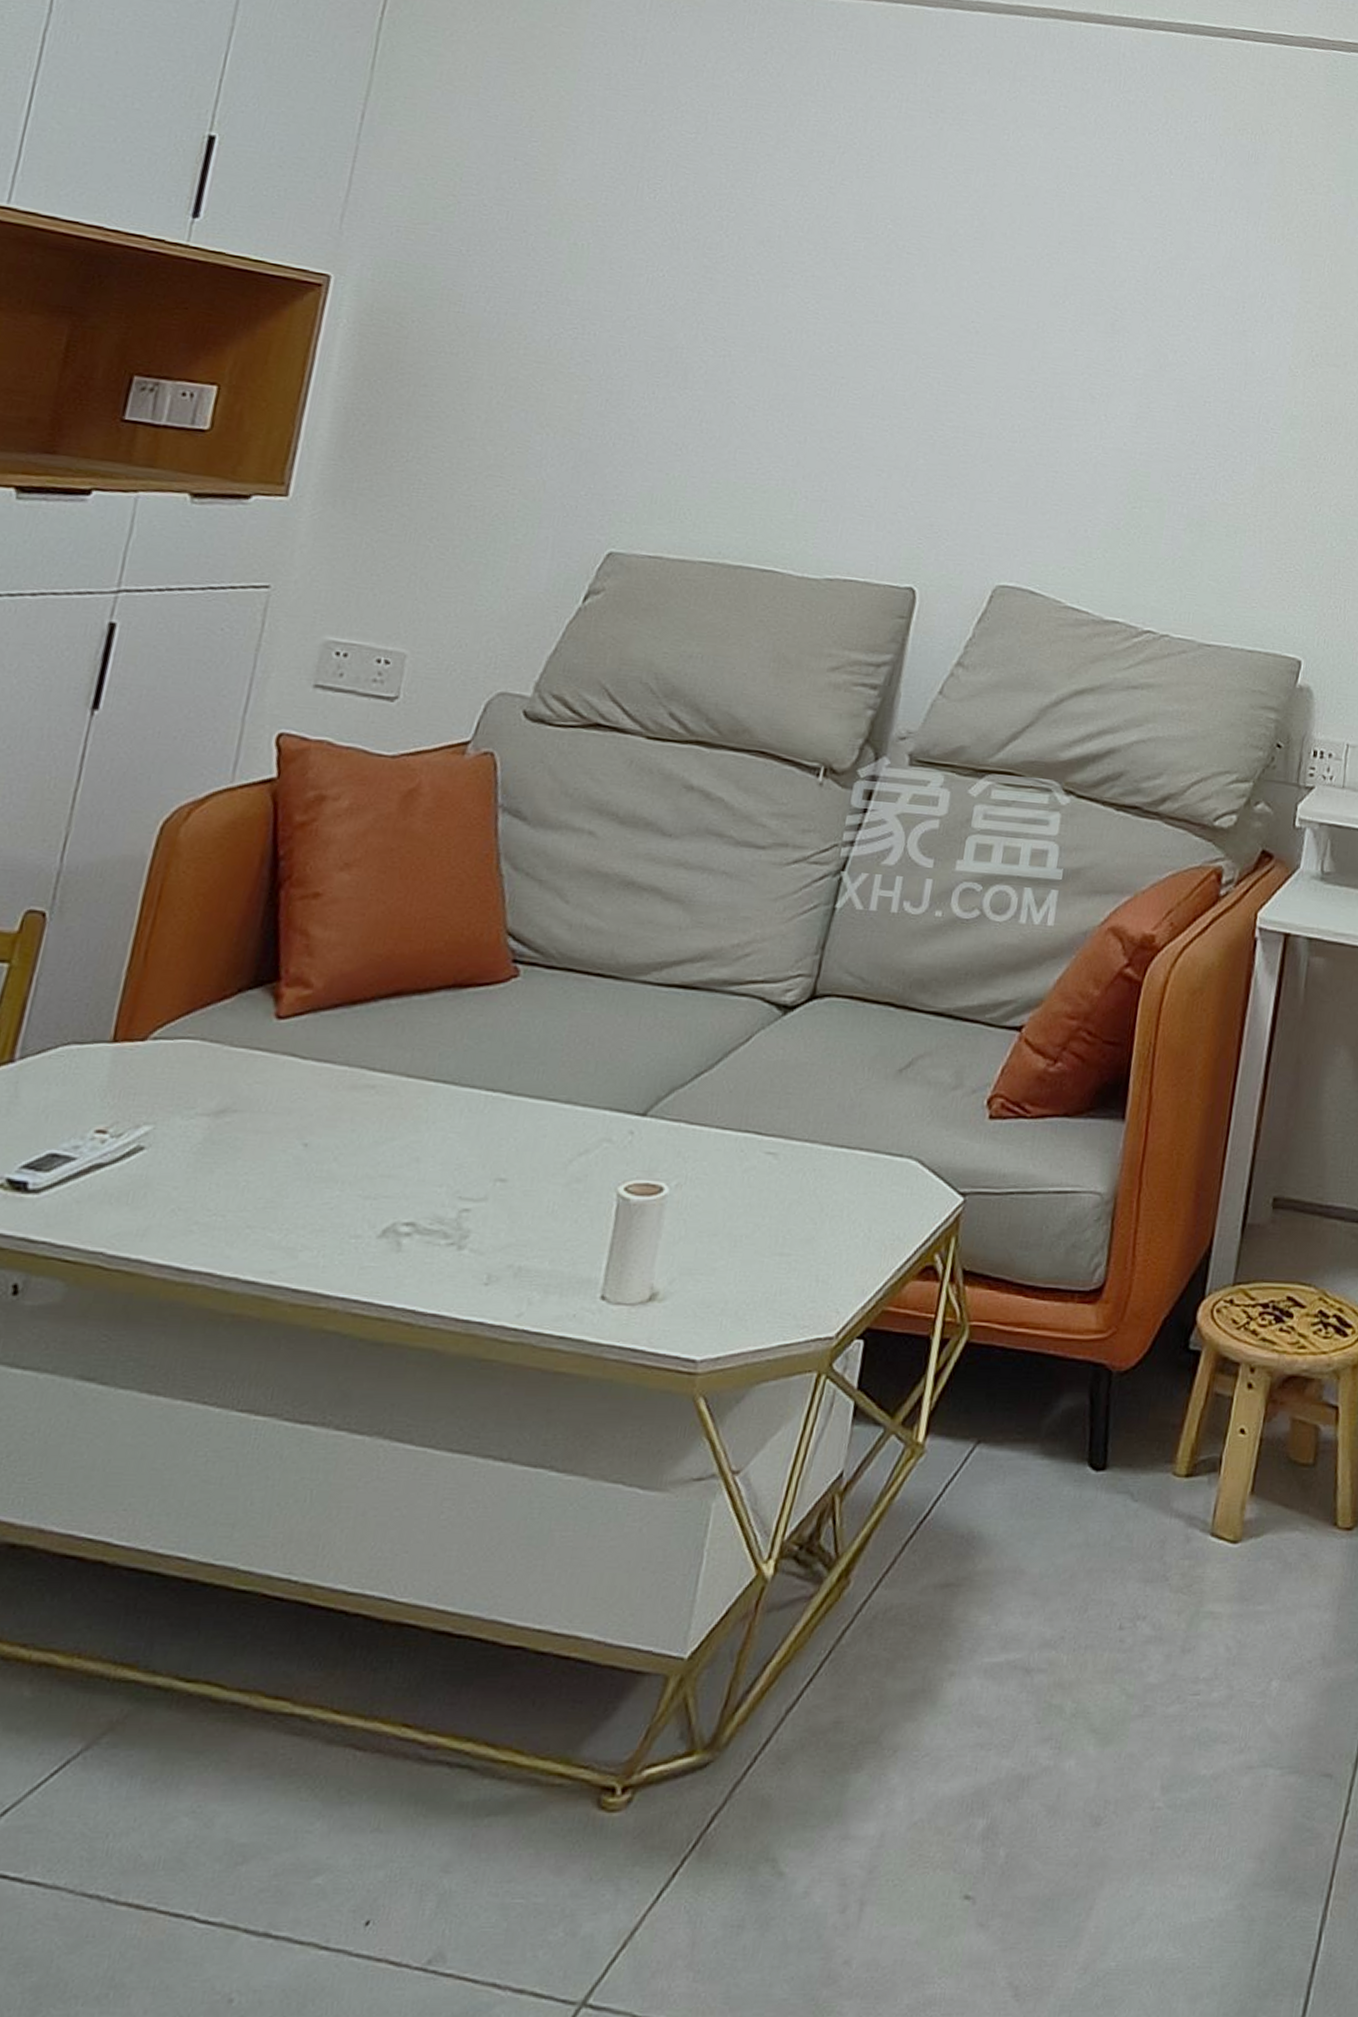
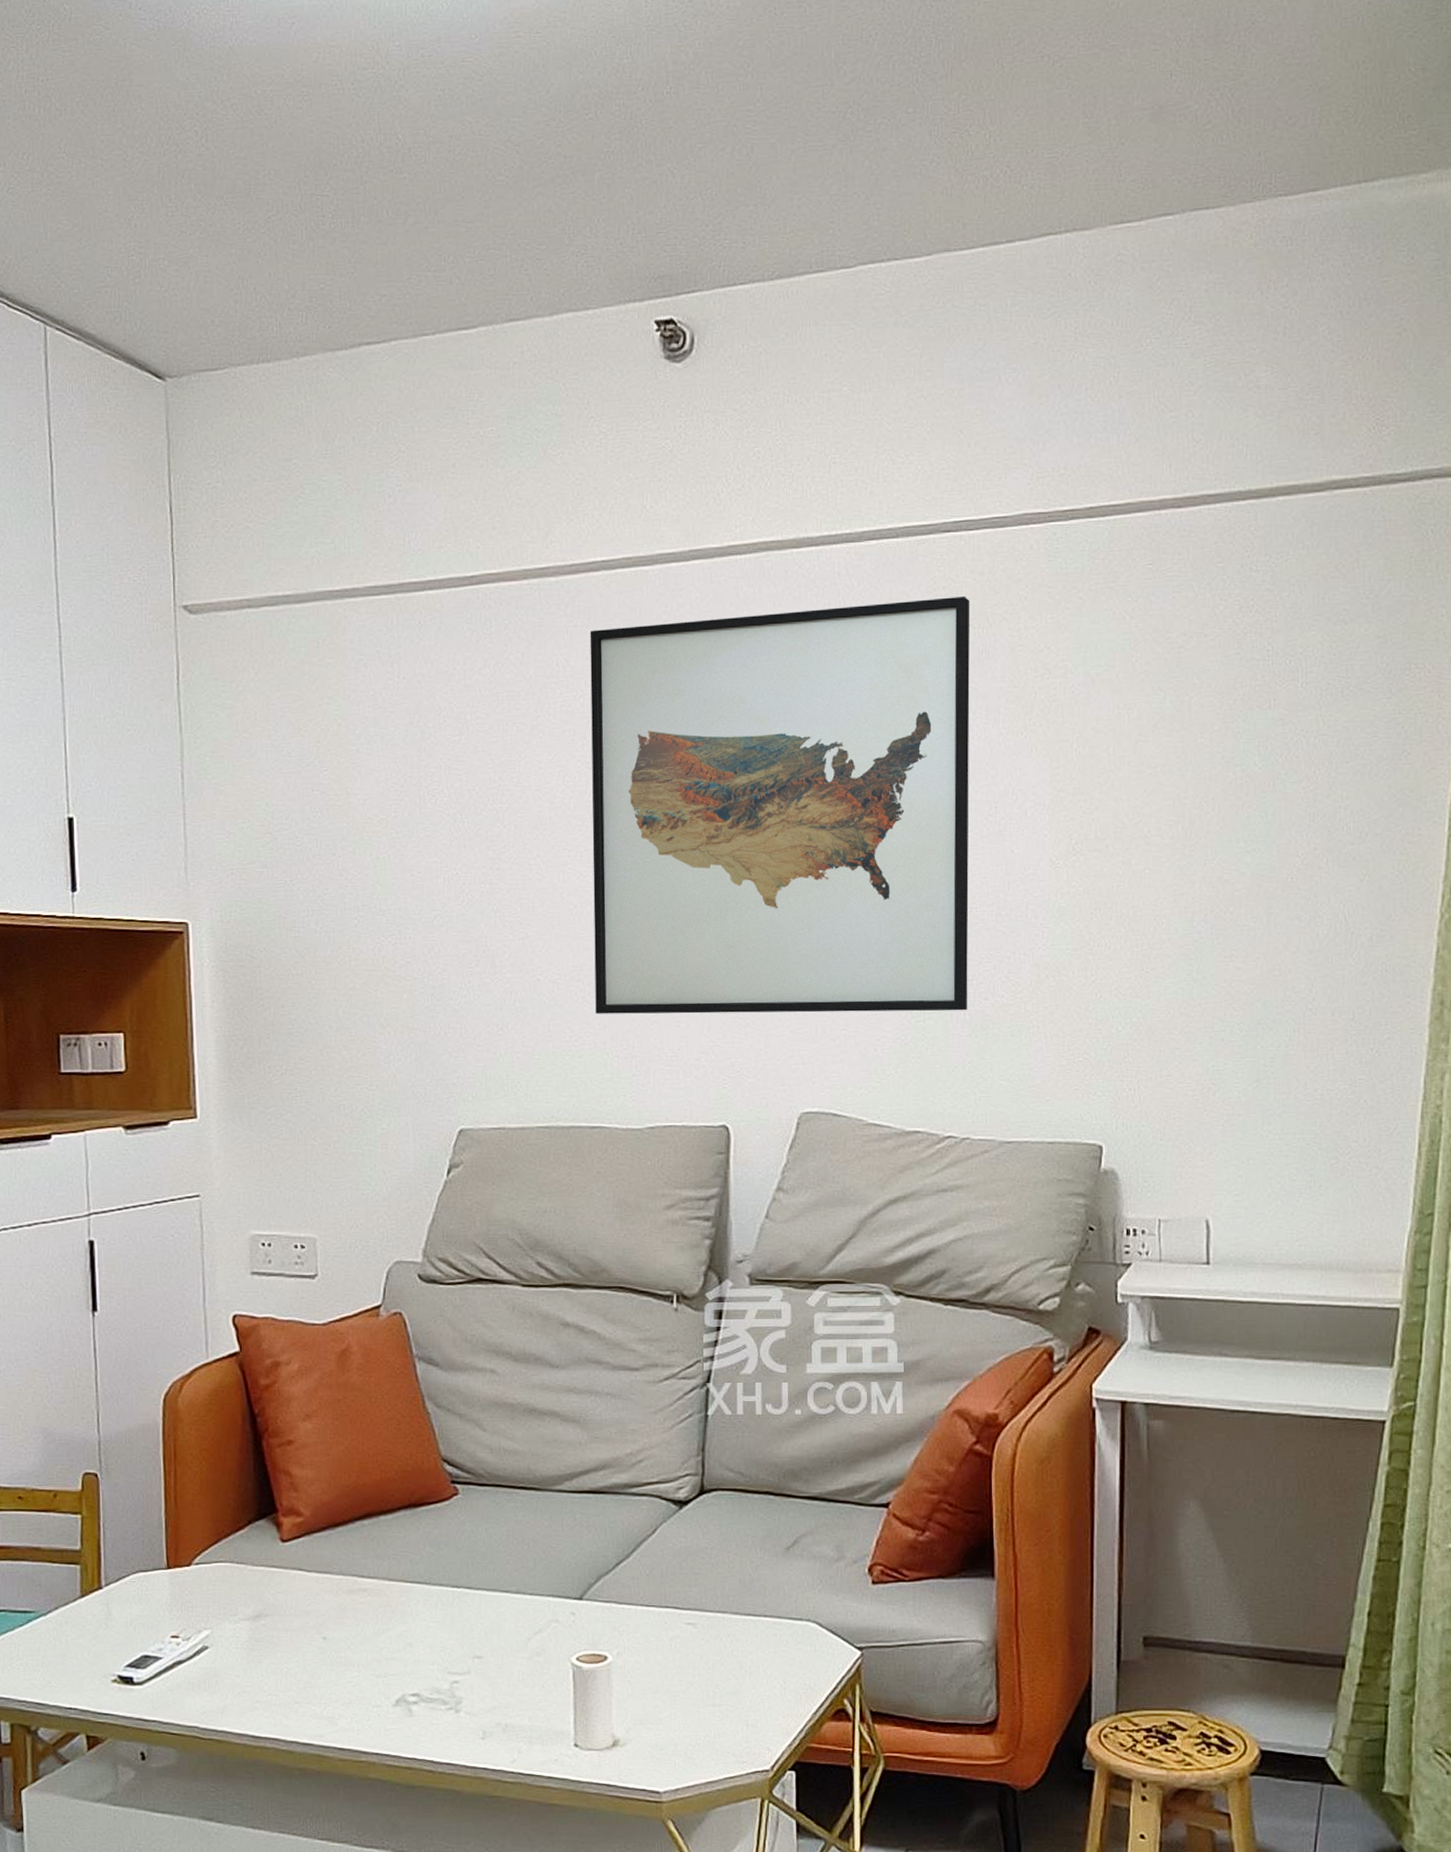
wall art: none [790,57,1247,504] -> present [590,595,970,1014]

